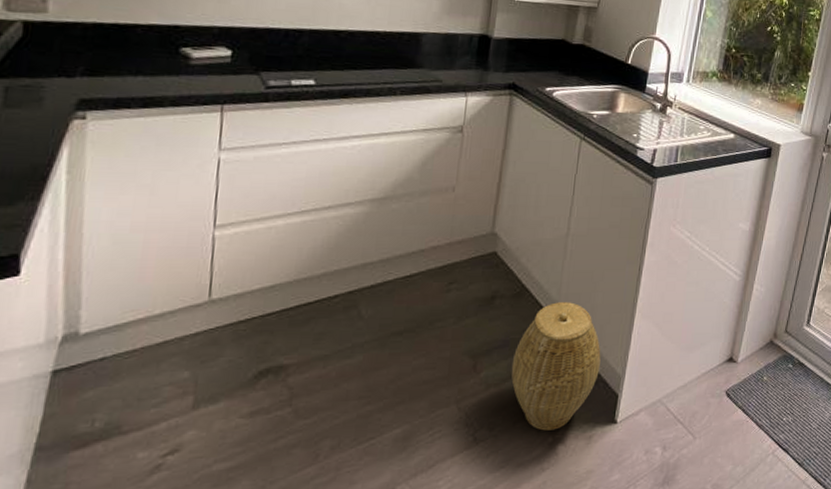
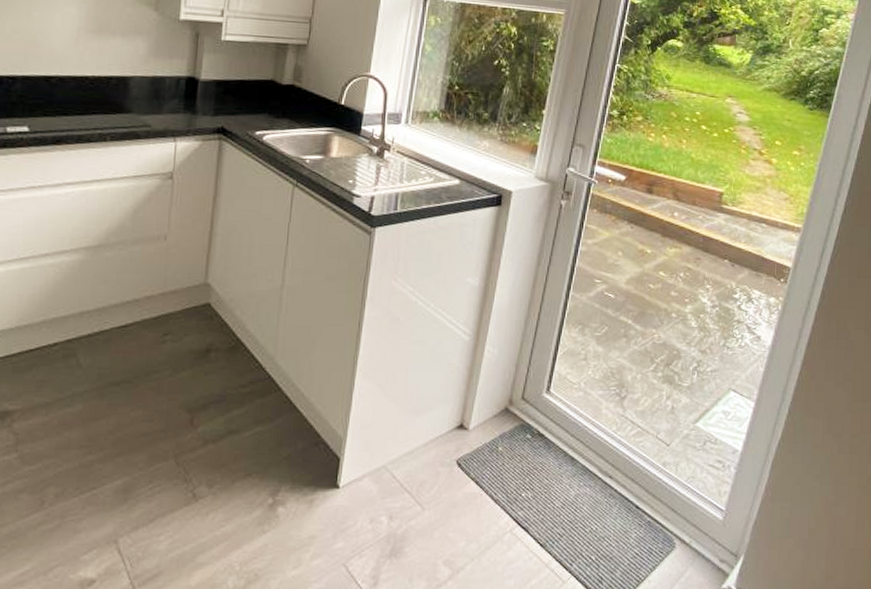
woven basket: present [511,302,601,431] -> none [228,358,321,491]

